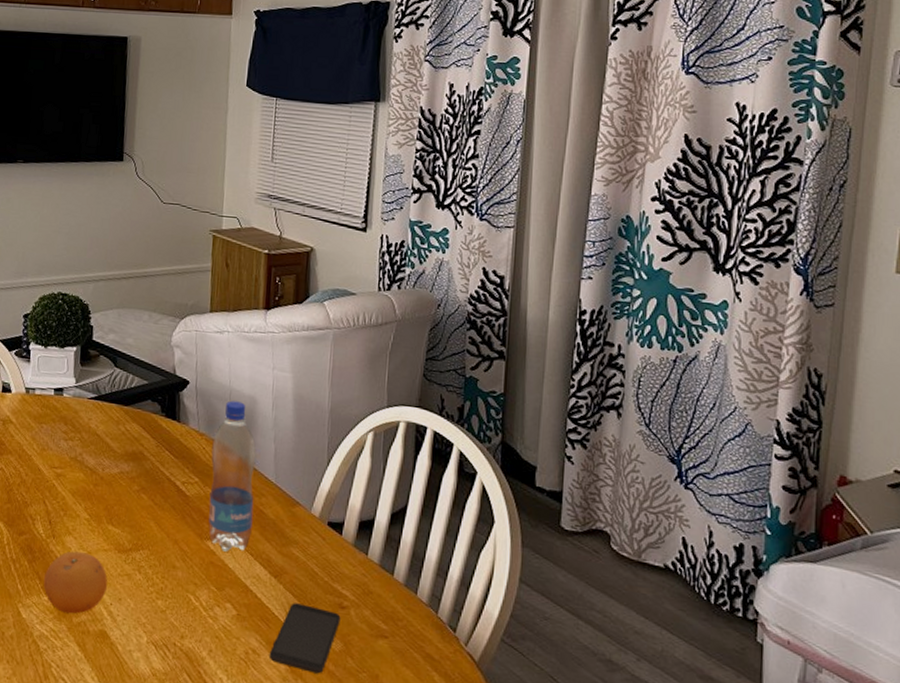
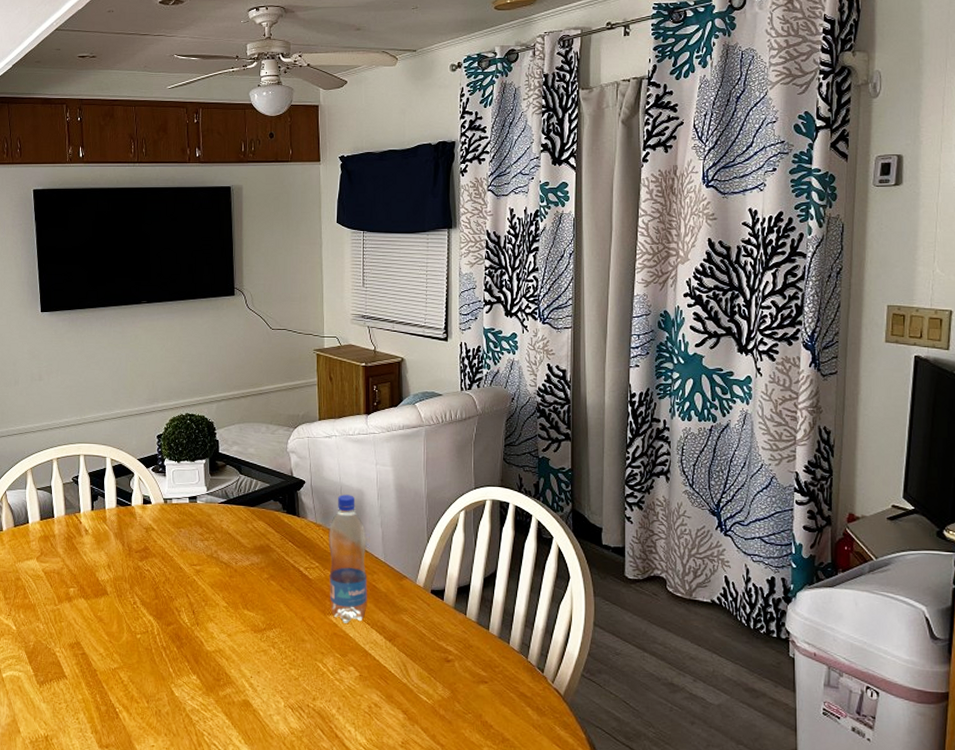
fruit: present [43,551,107,614] -> none [191,635,247,689]
mobile phone: present [269,602,341,674] -> none [389,661,447,719]

